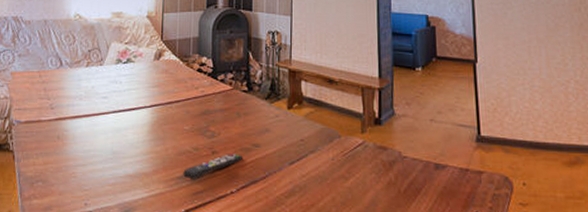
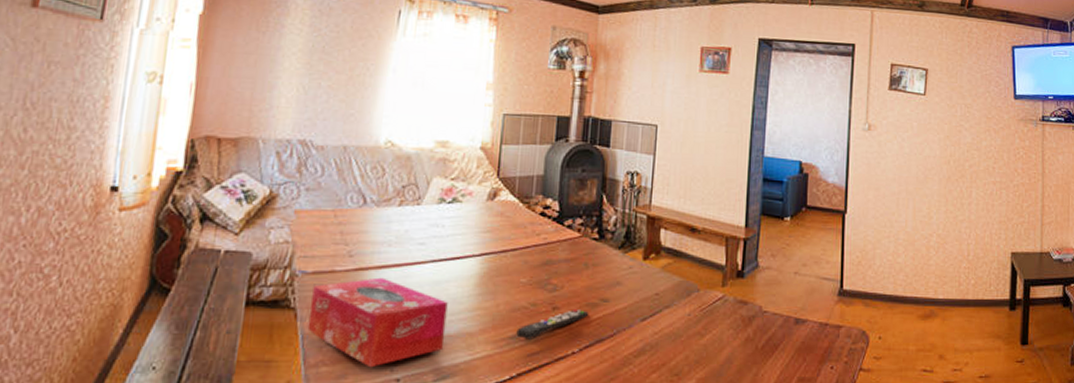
tissue box: none [22,126,127,202] -> present [307,277,448,368]

